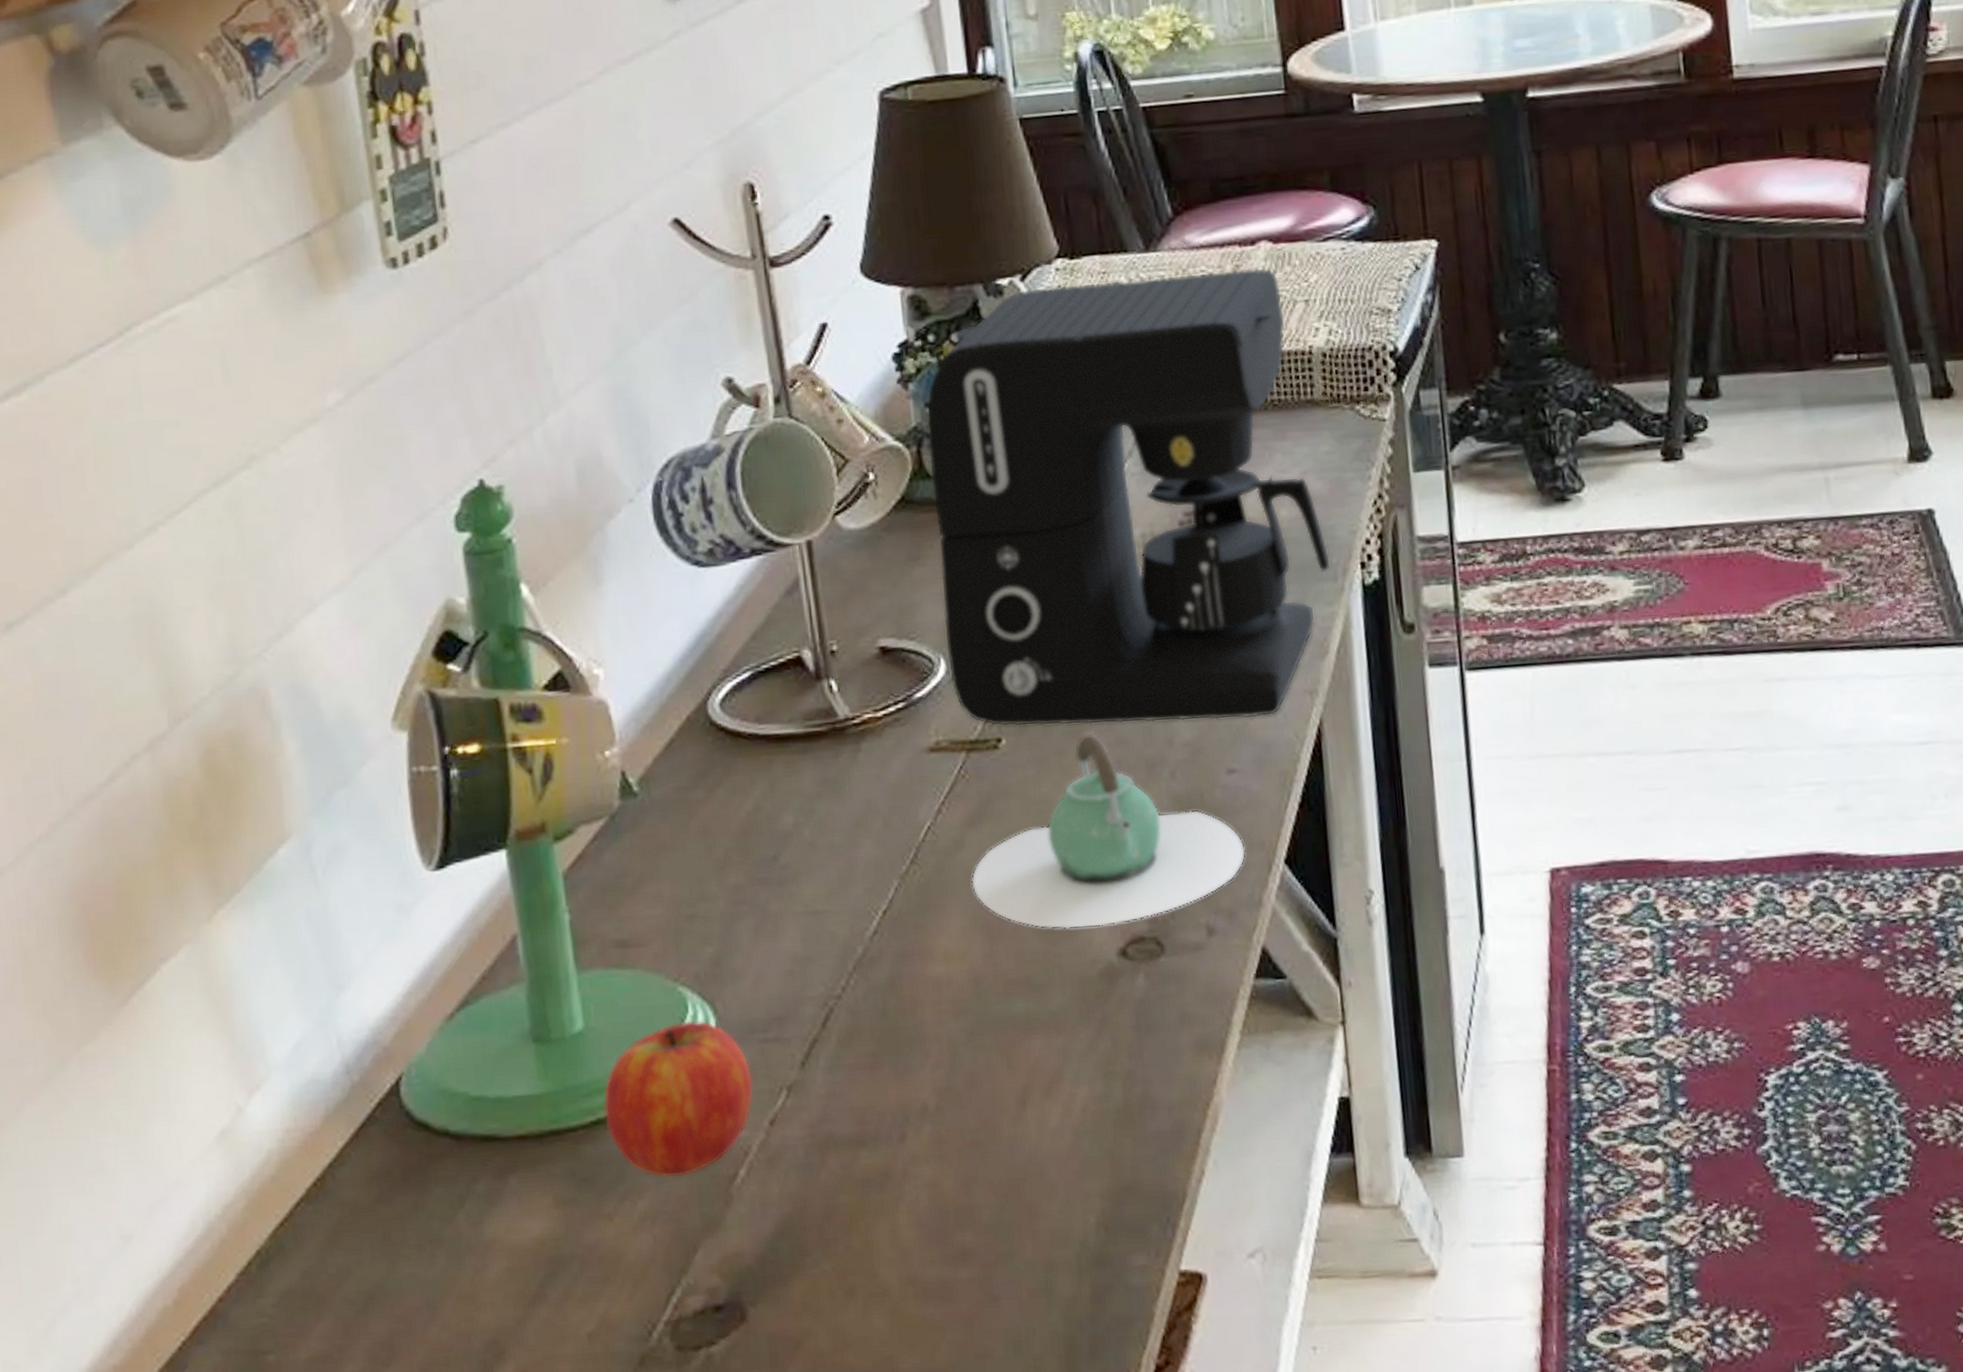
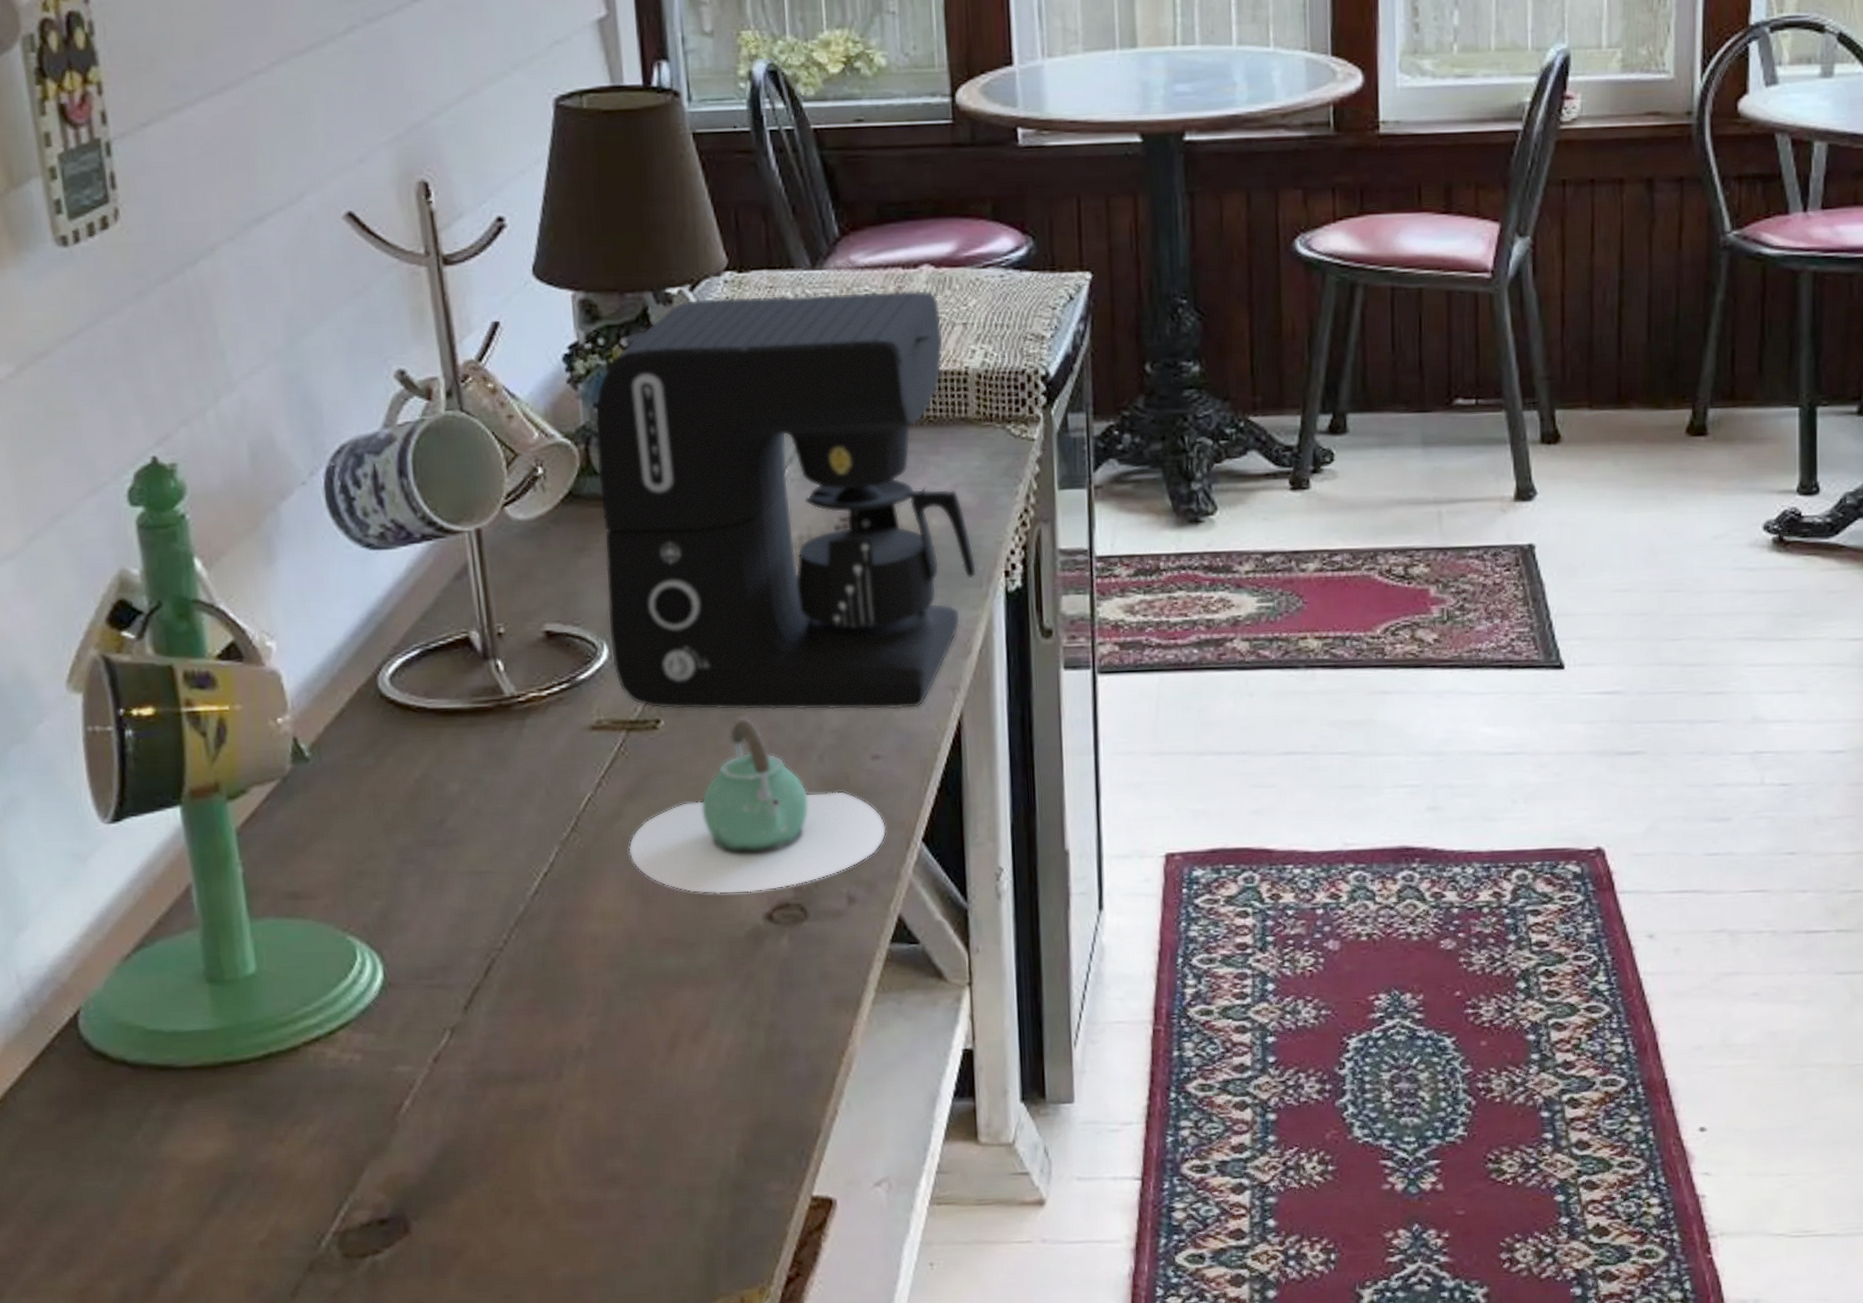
fruit: present [603,1020,754,1179] -> none [275,966,419,1107]

